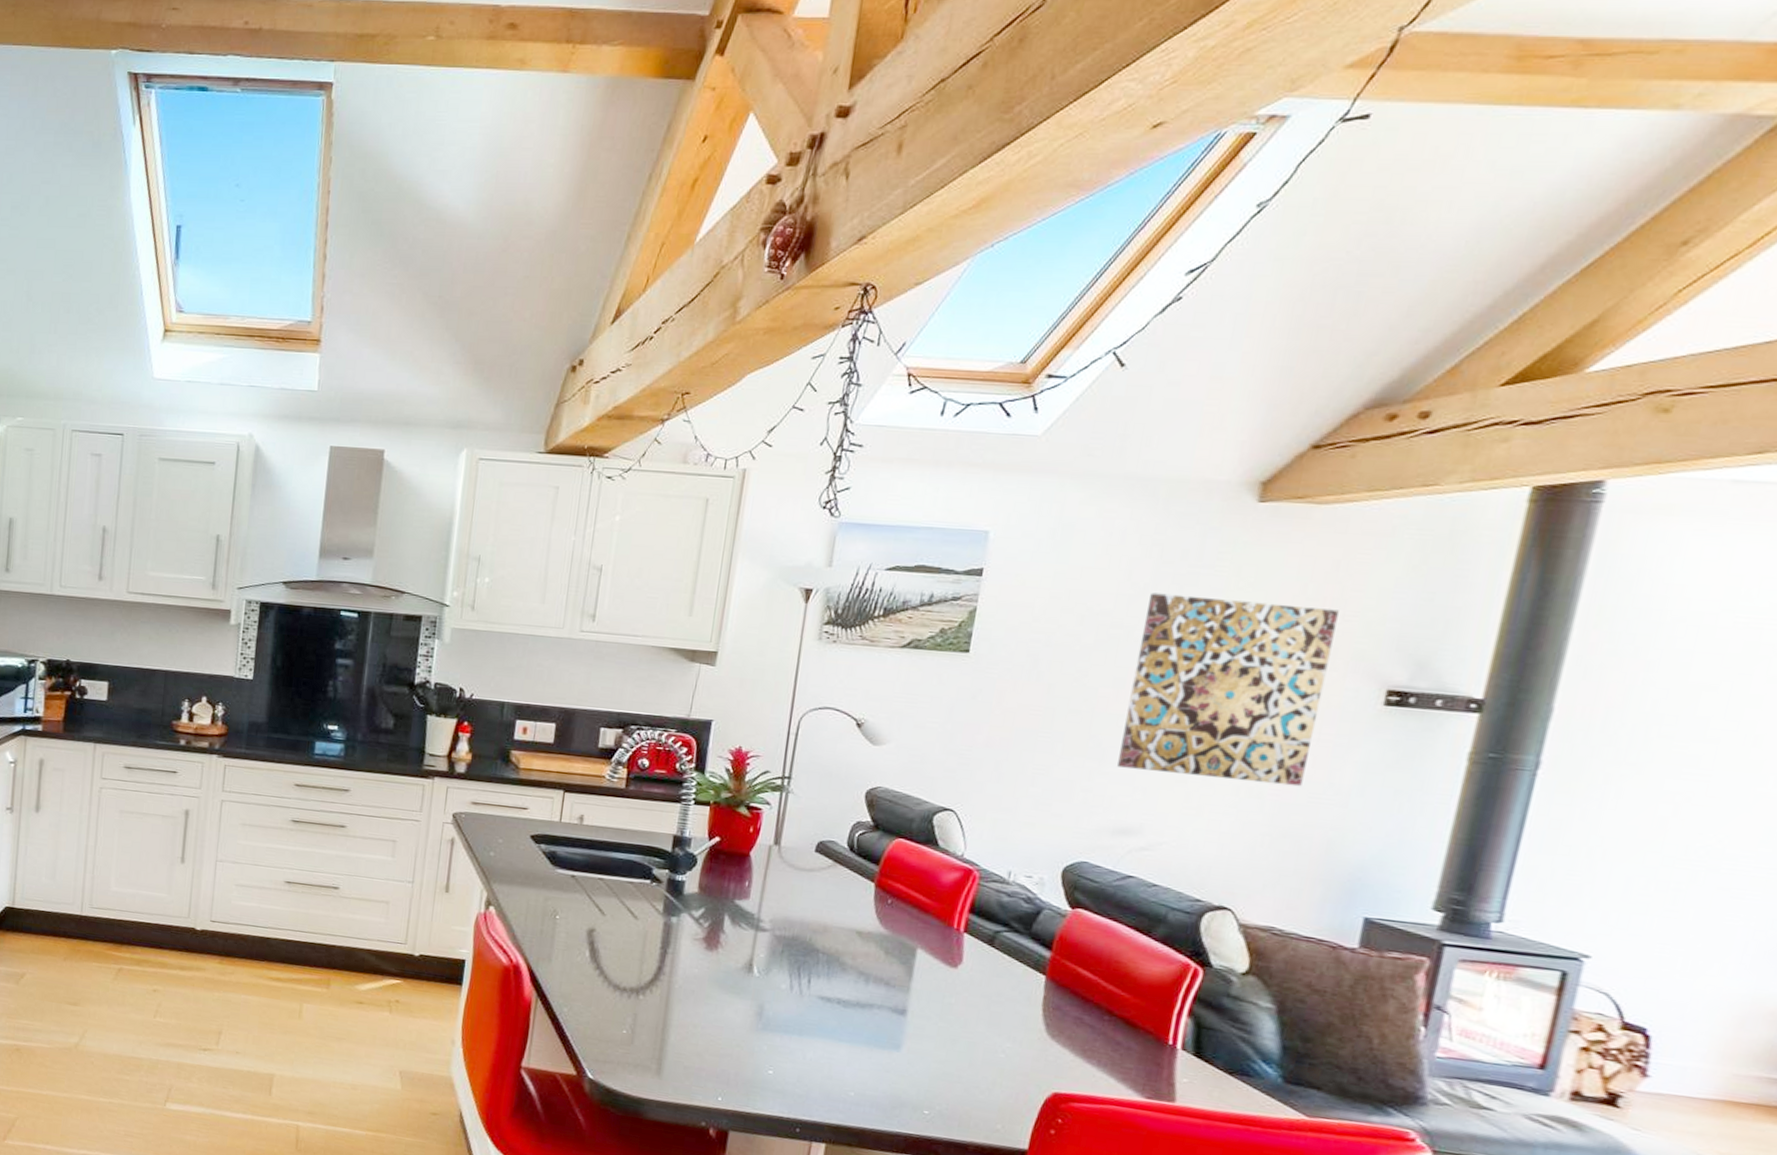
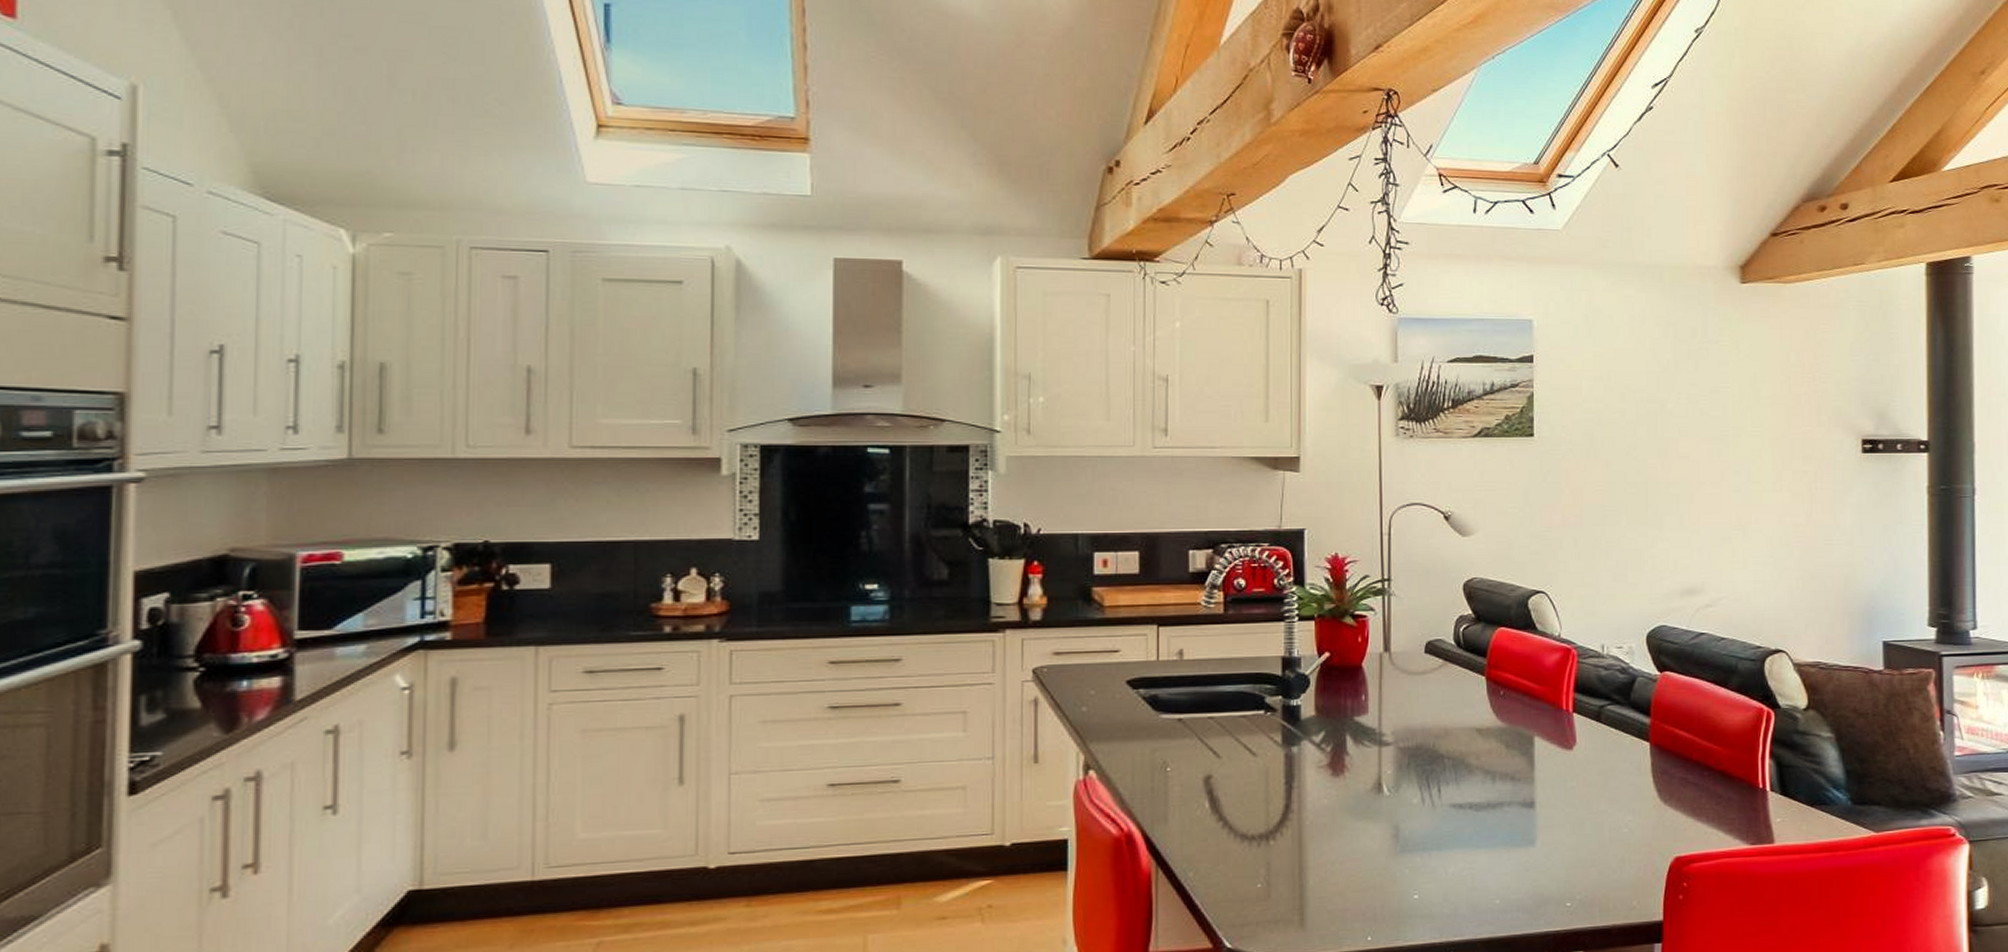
wall art: present [1117,592,1339,787] -> none [1673,368,1817,532]

